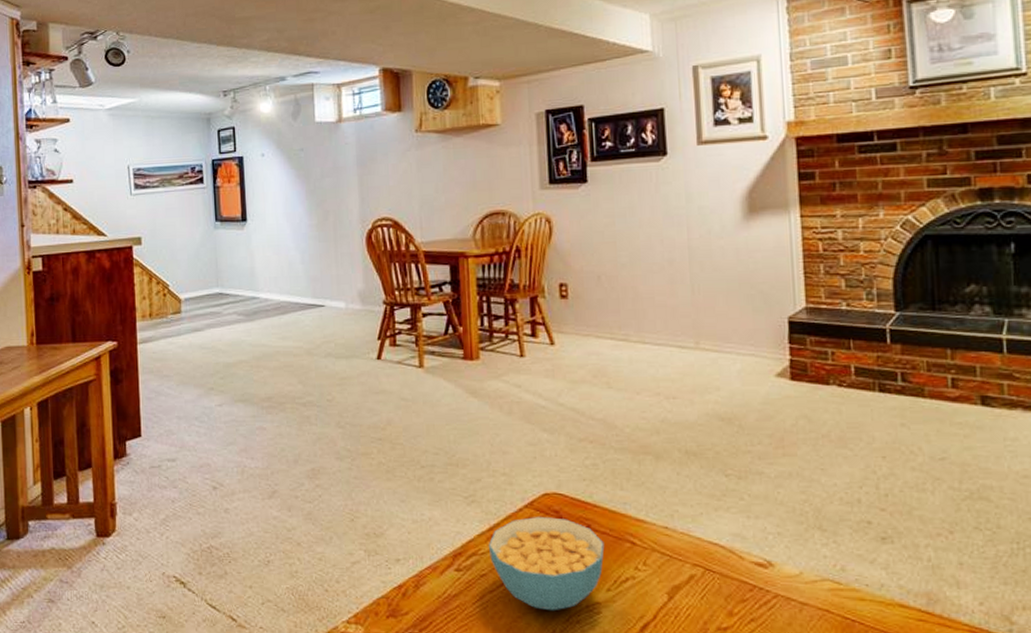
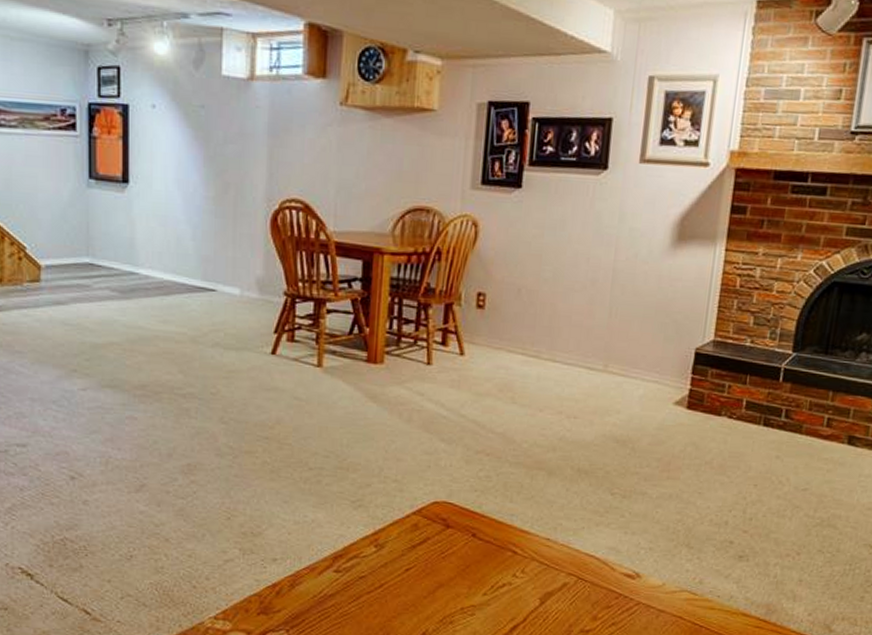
cereal bowl: present [488,516,605,611] -> none [370,523,487,612]

